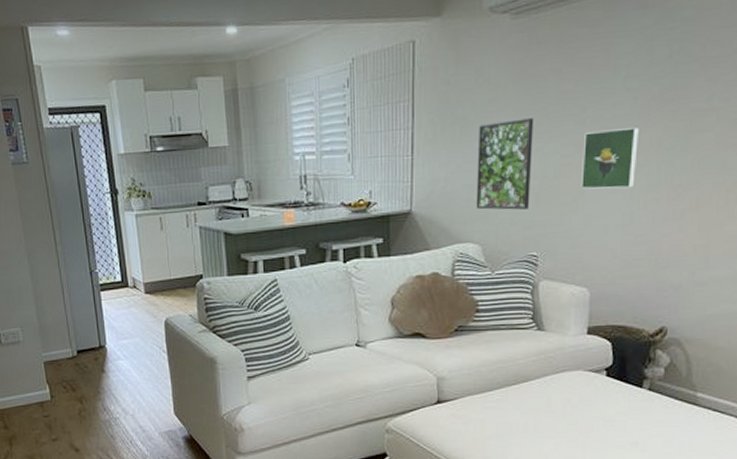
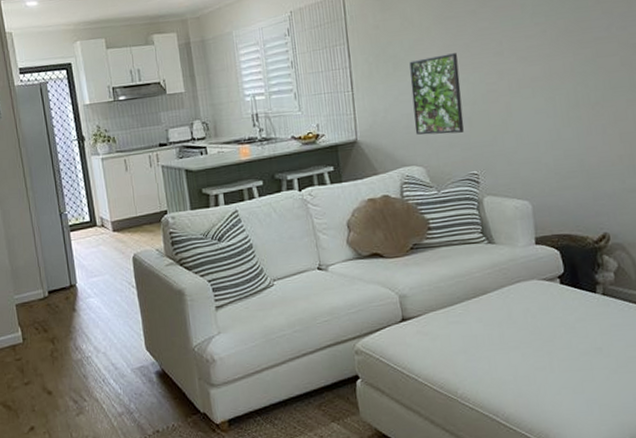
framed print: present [581,126,640,190] -> none [504,55,557,112]

